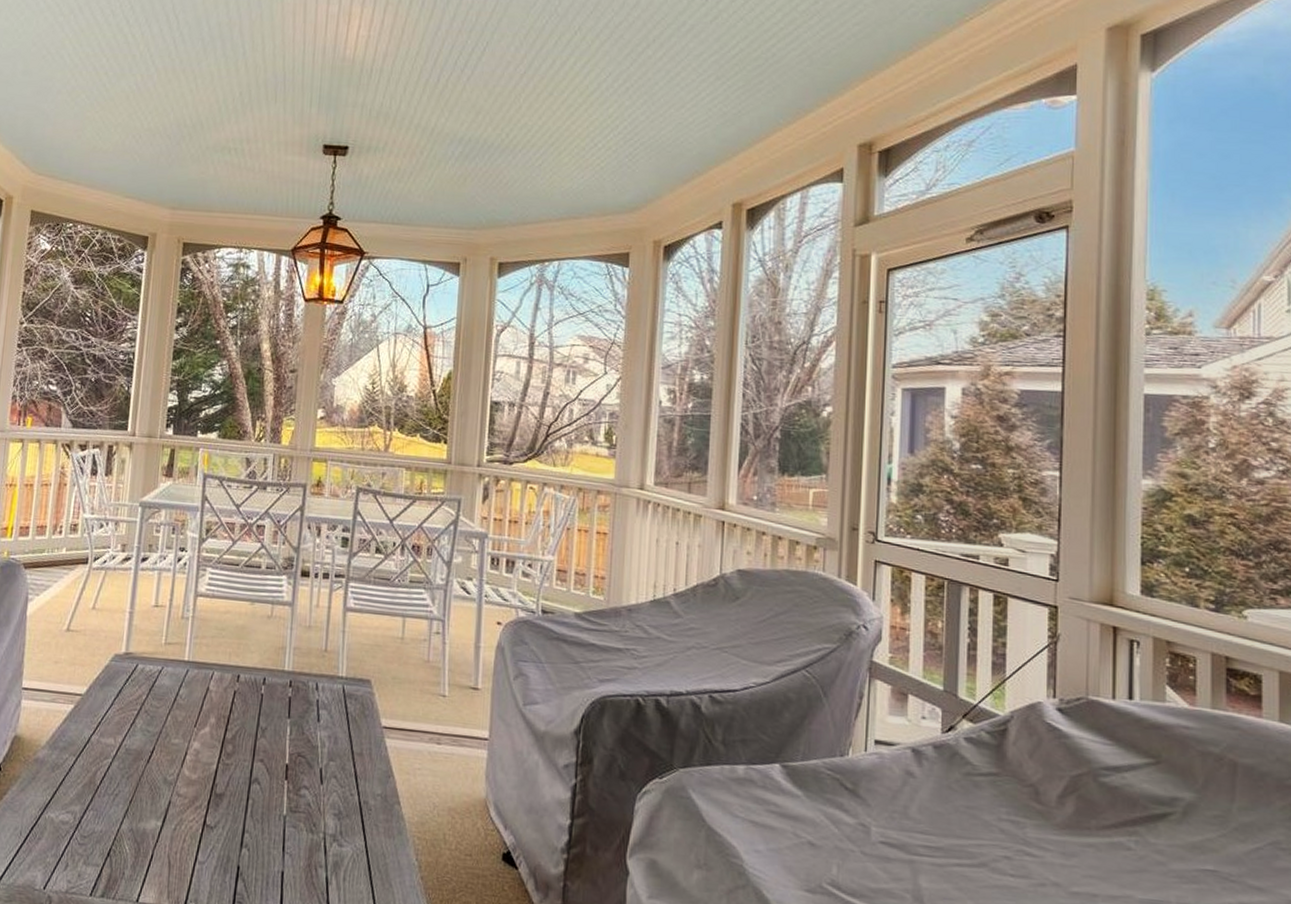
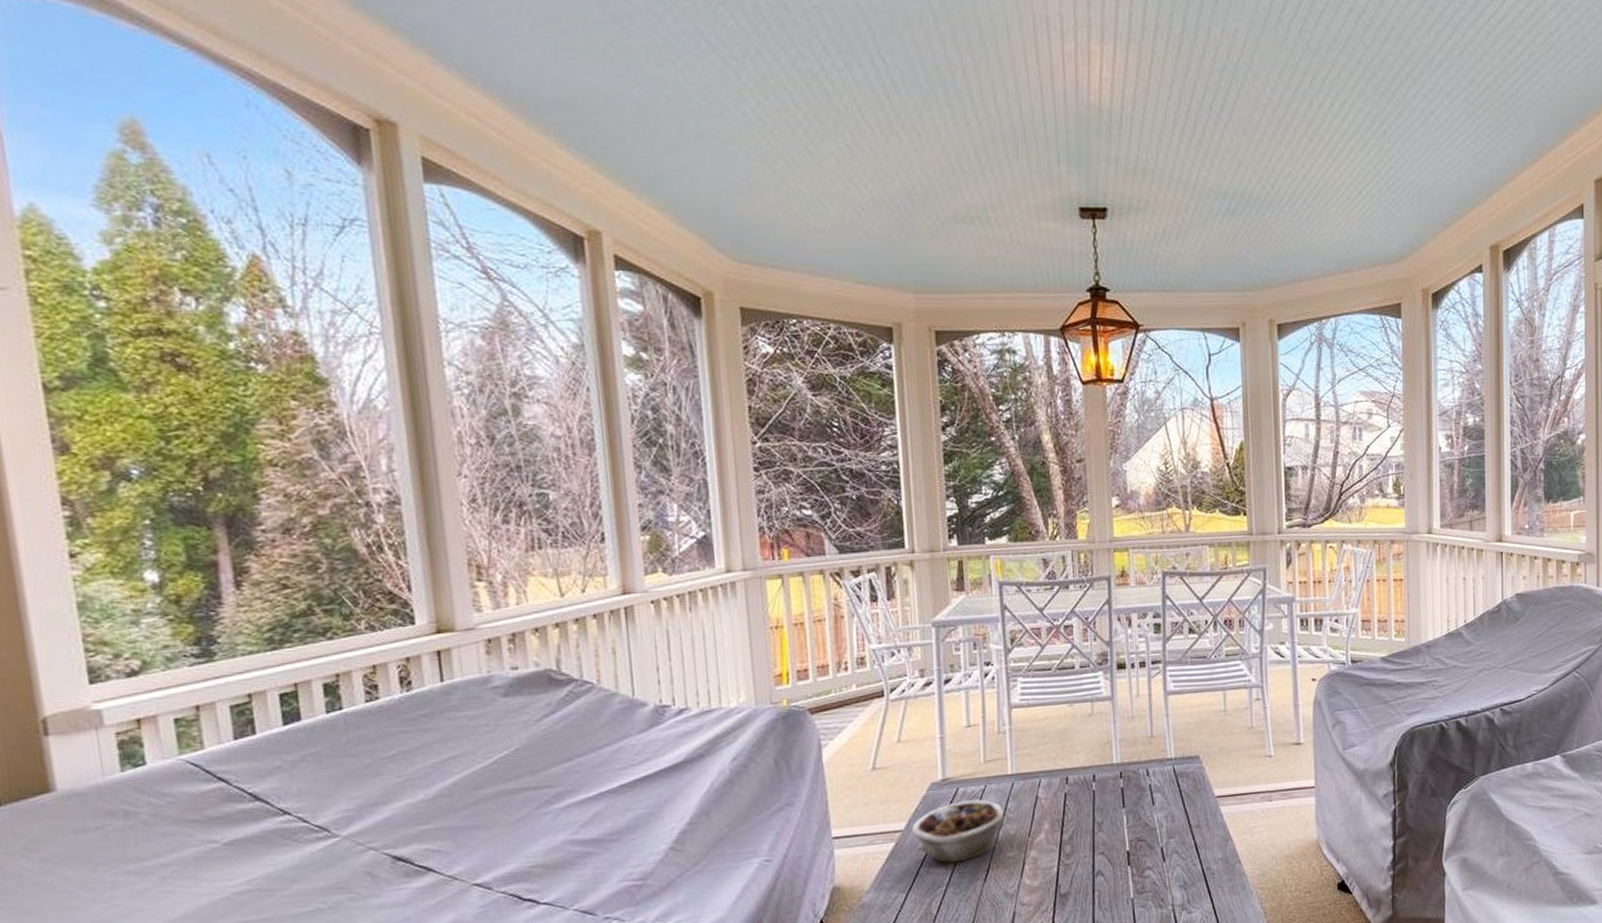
succulent planter: none [91,677,175,738] -> present [912,799,1004,864]

